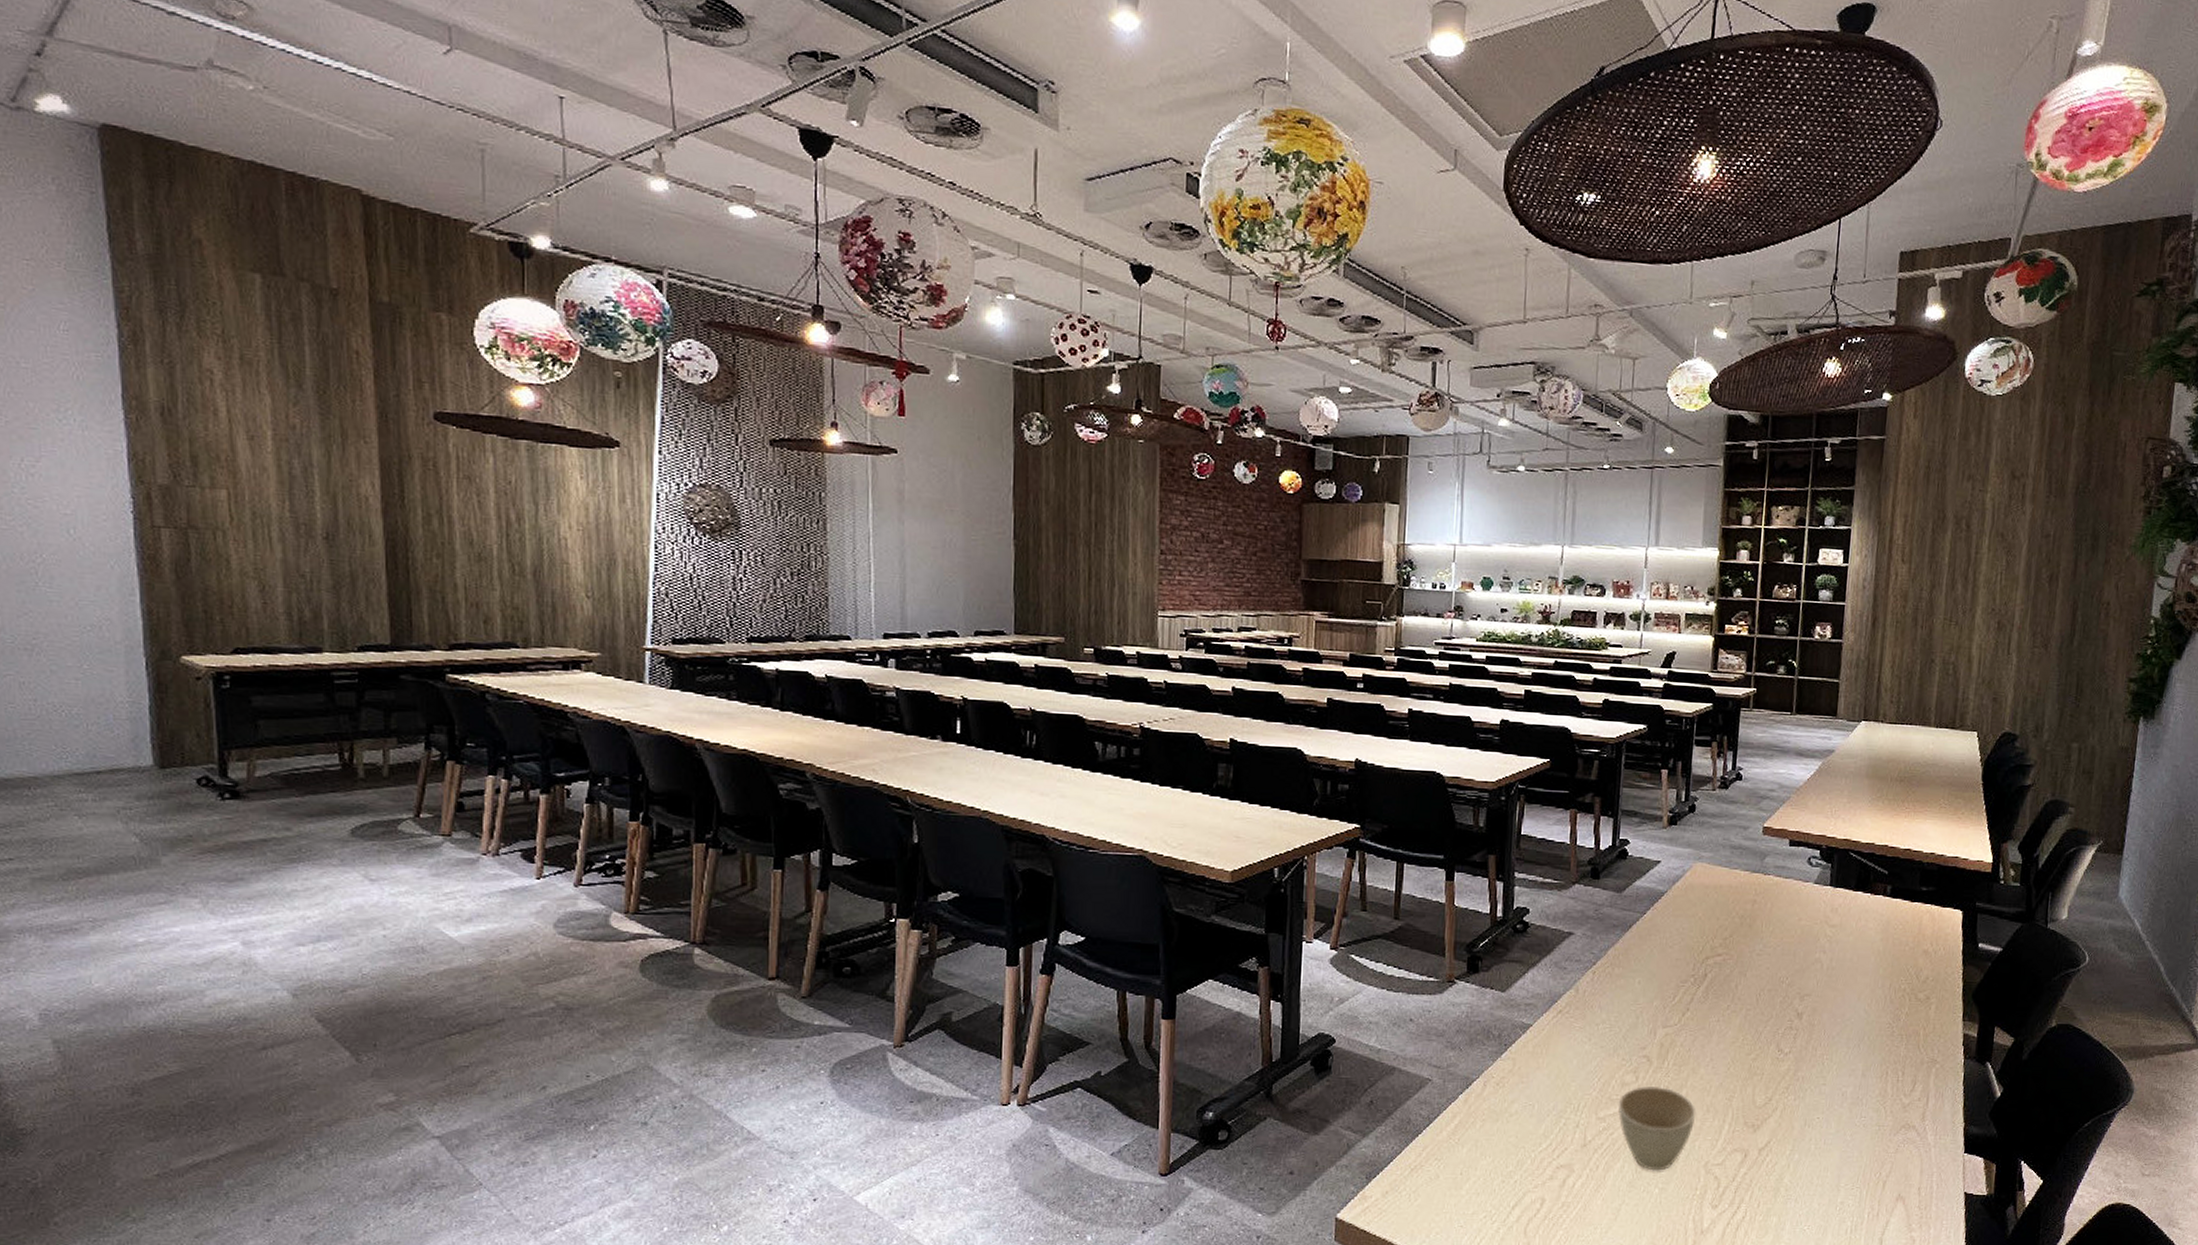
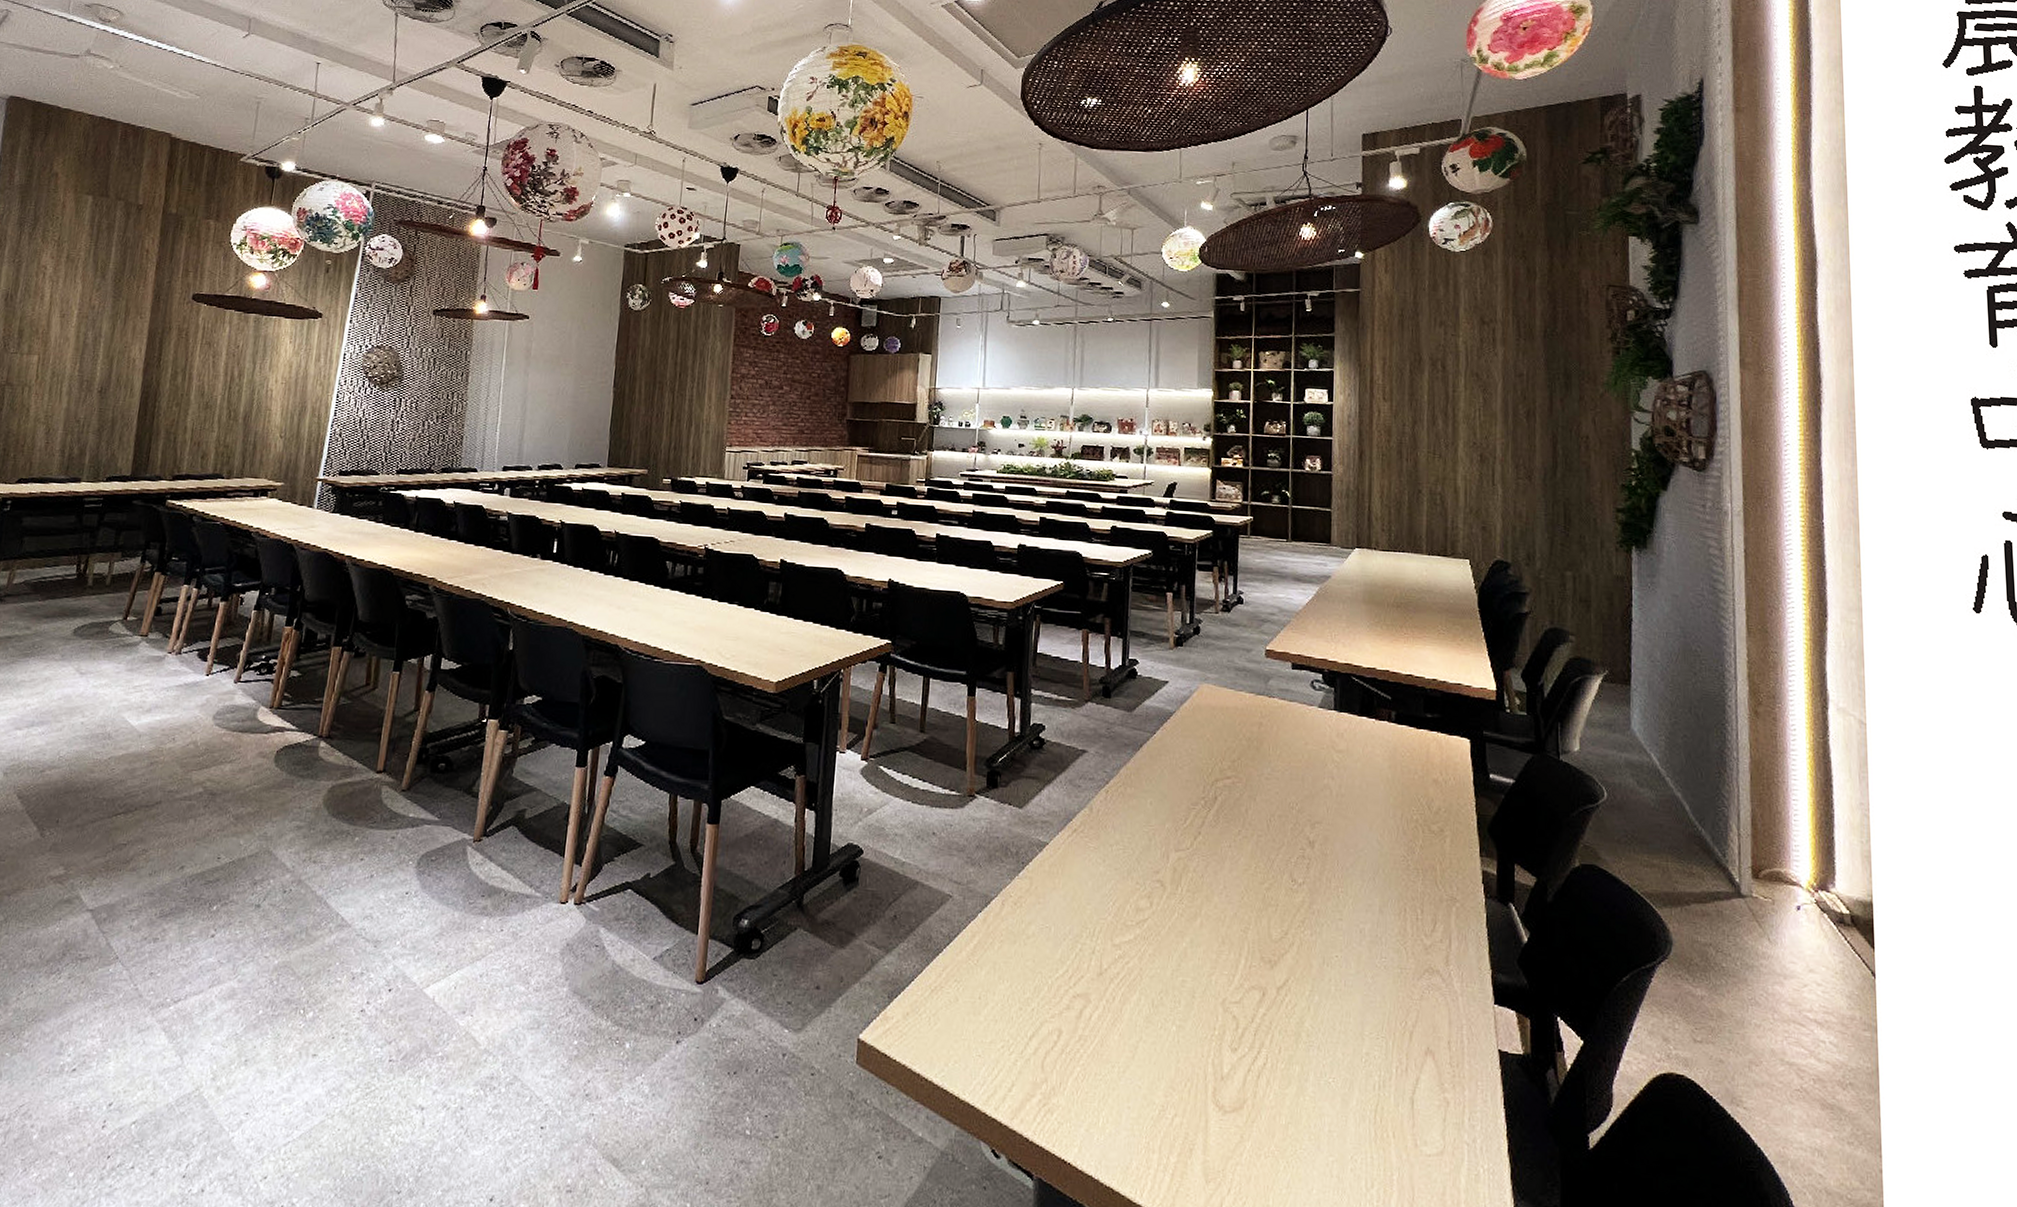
cup: present [1618,1085,1696,1171] -> none [1133,912,1212,1006]

